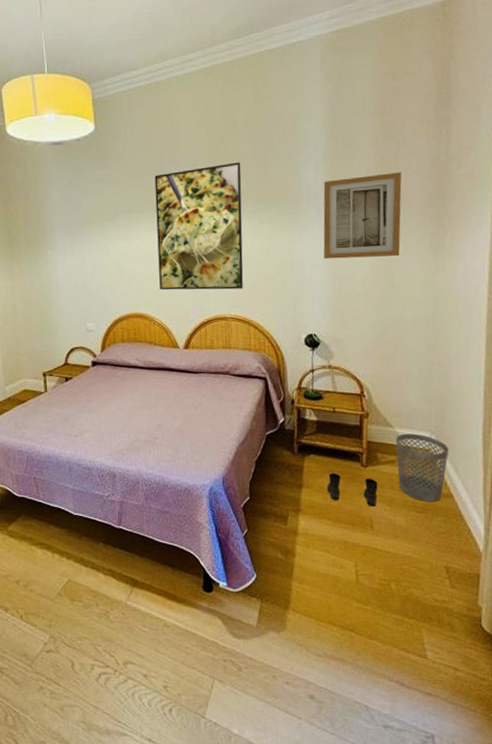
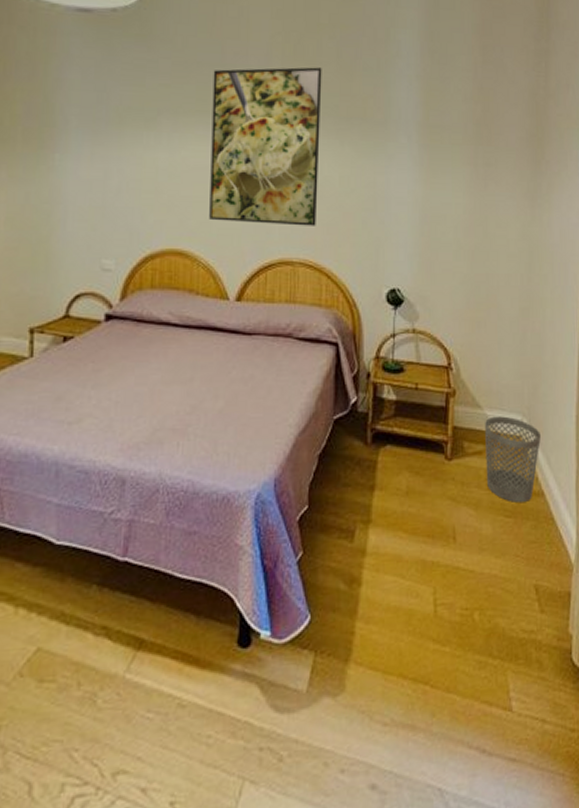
wall art: present [323,172,402,259] -> none [413,102,499,201]
boots: present [326,472,378,507] -> none [404,468,463,512]

